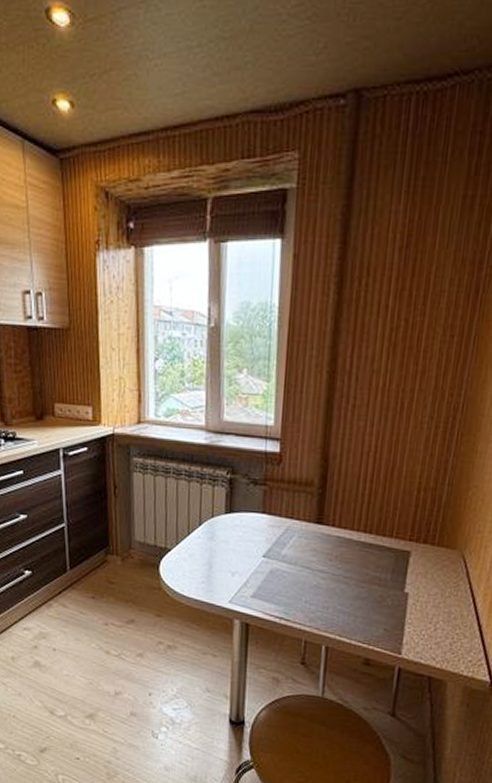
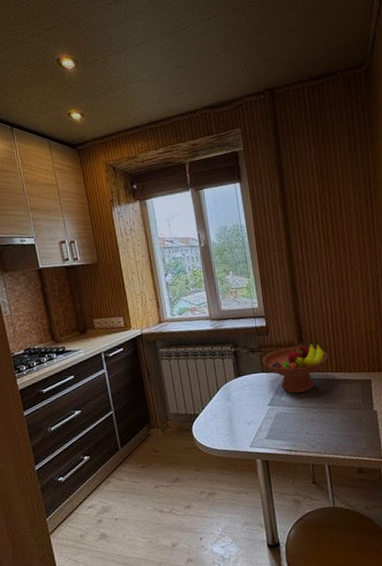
fruit bowl: none [266,482,358,550] -> present [263,340,328,394]

